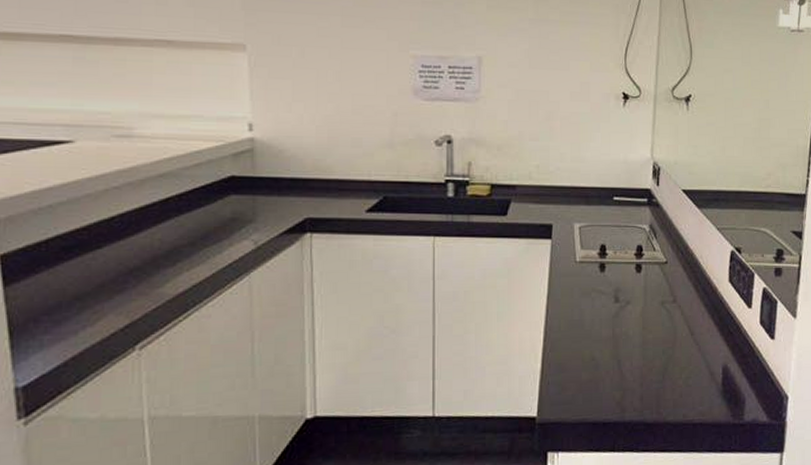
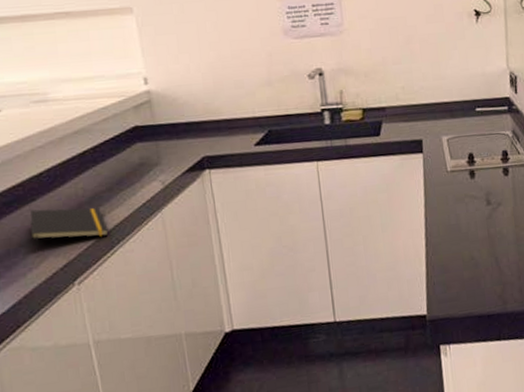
notepad: none [91,258,184,307] -> present [29,208,109,252]

